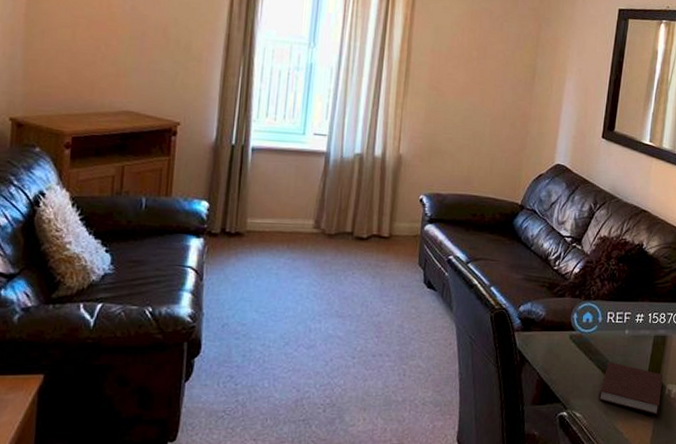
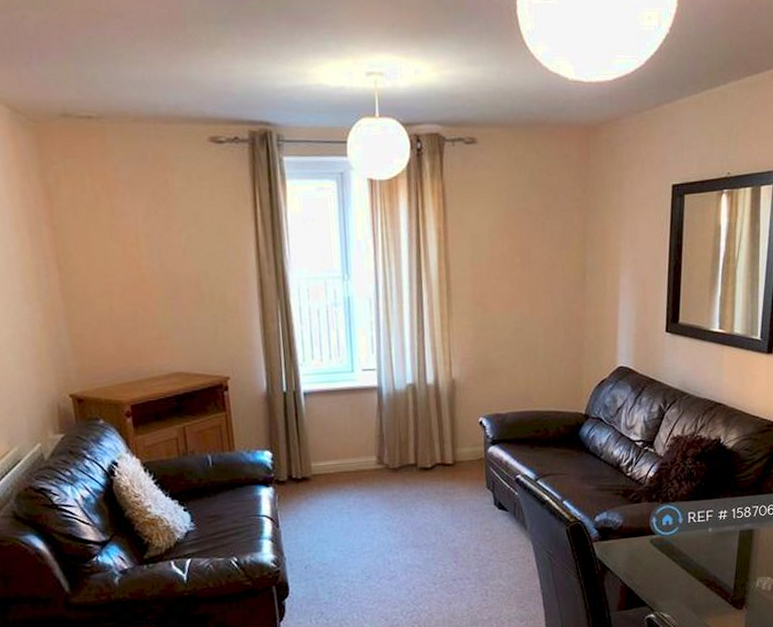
notebook: present [598,362,663,415] -> none [686,561,753,609]

